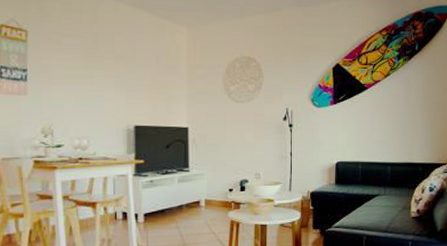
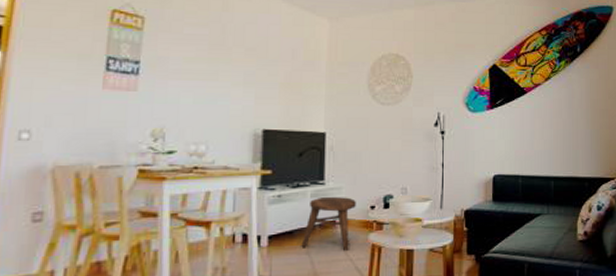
stool: none [172,181,216,226] -> present [301,196,356,251]

